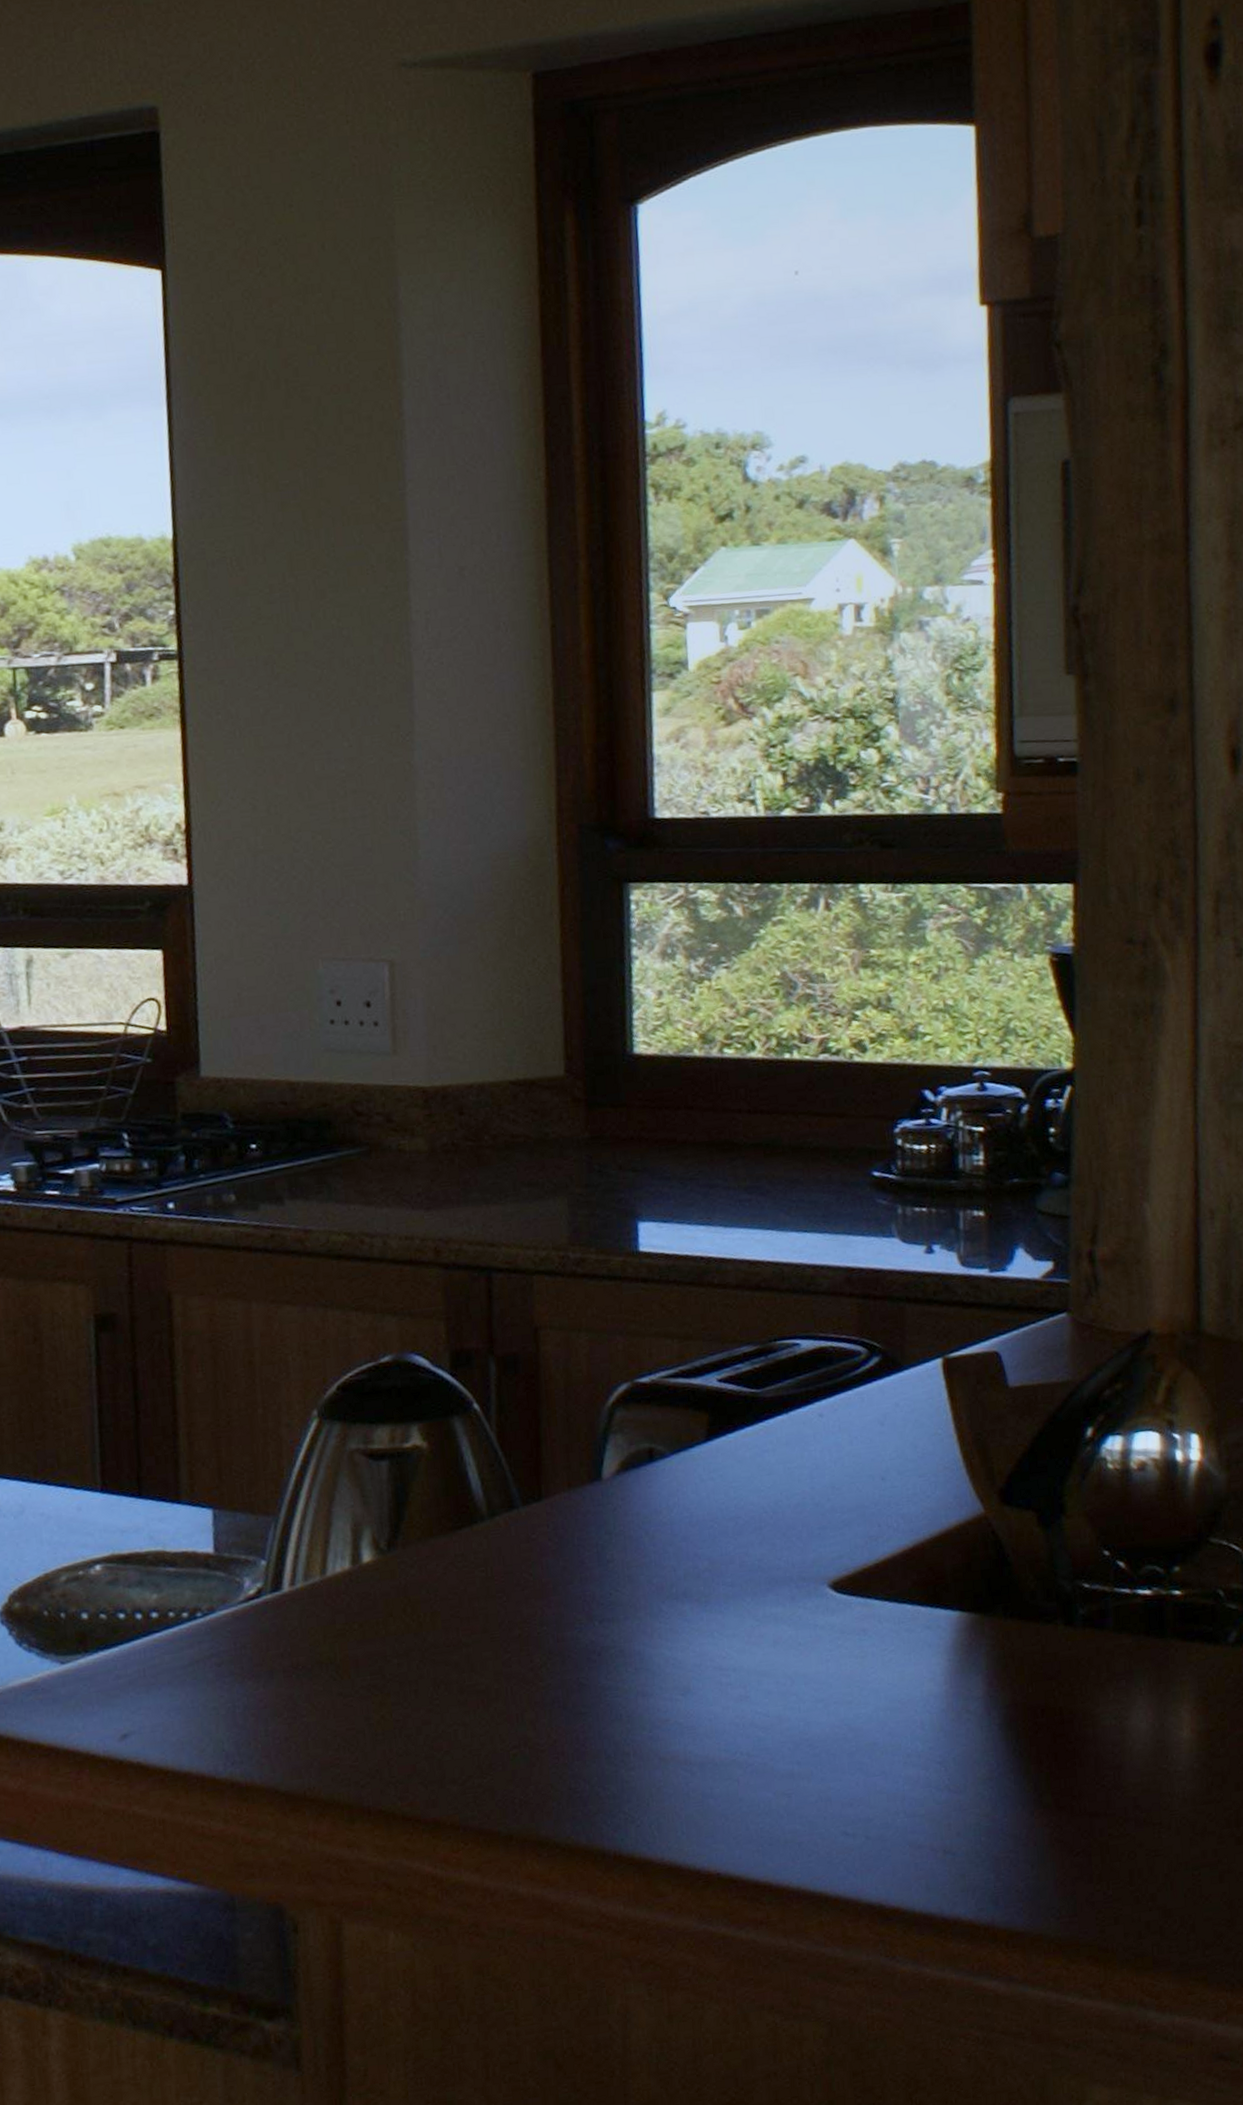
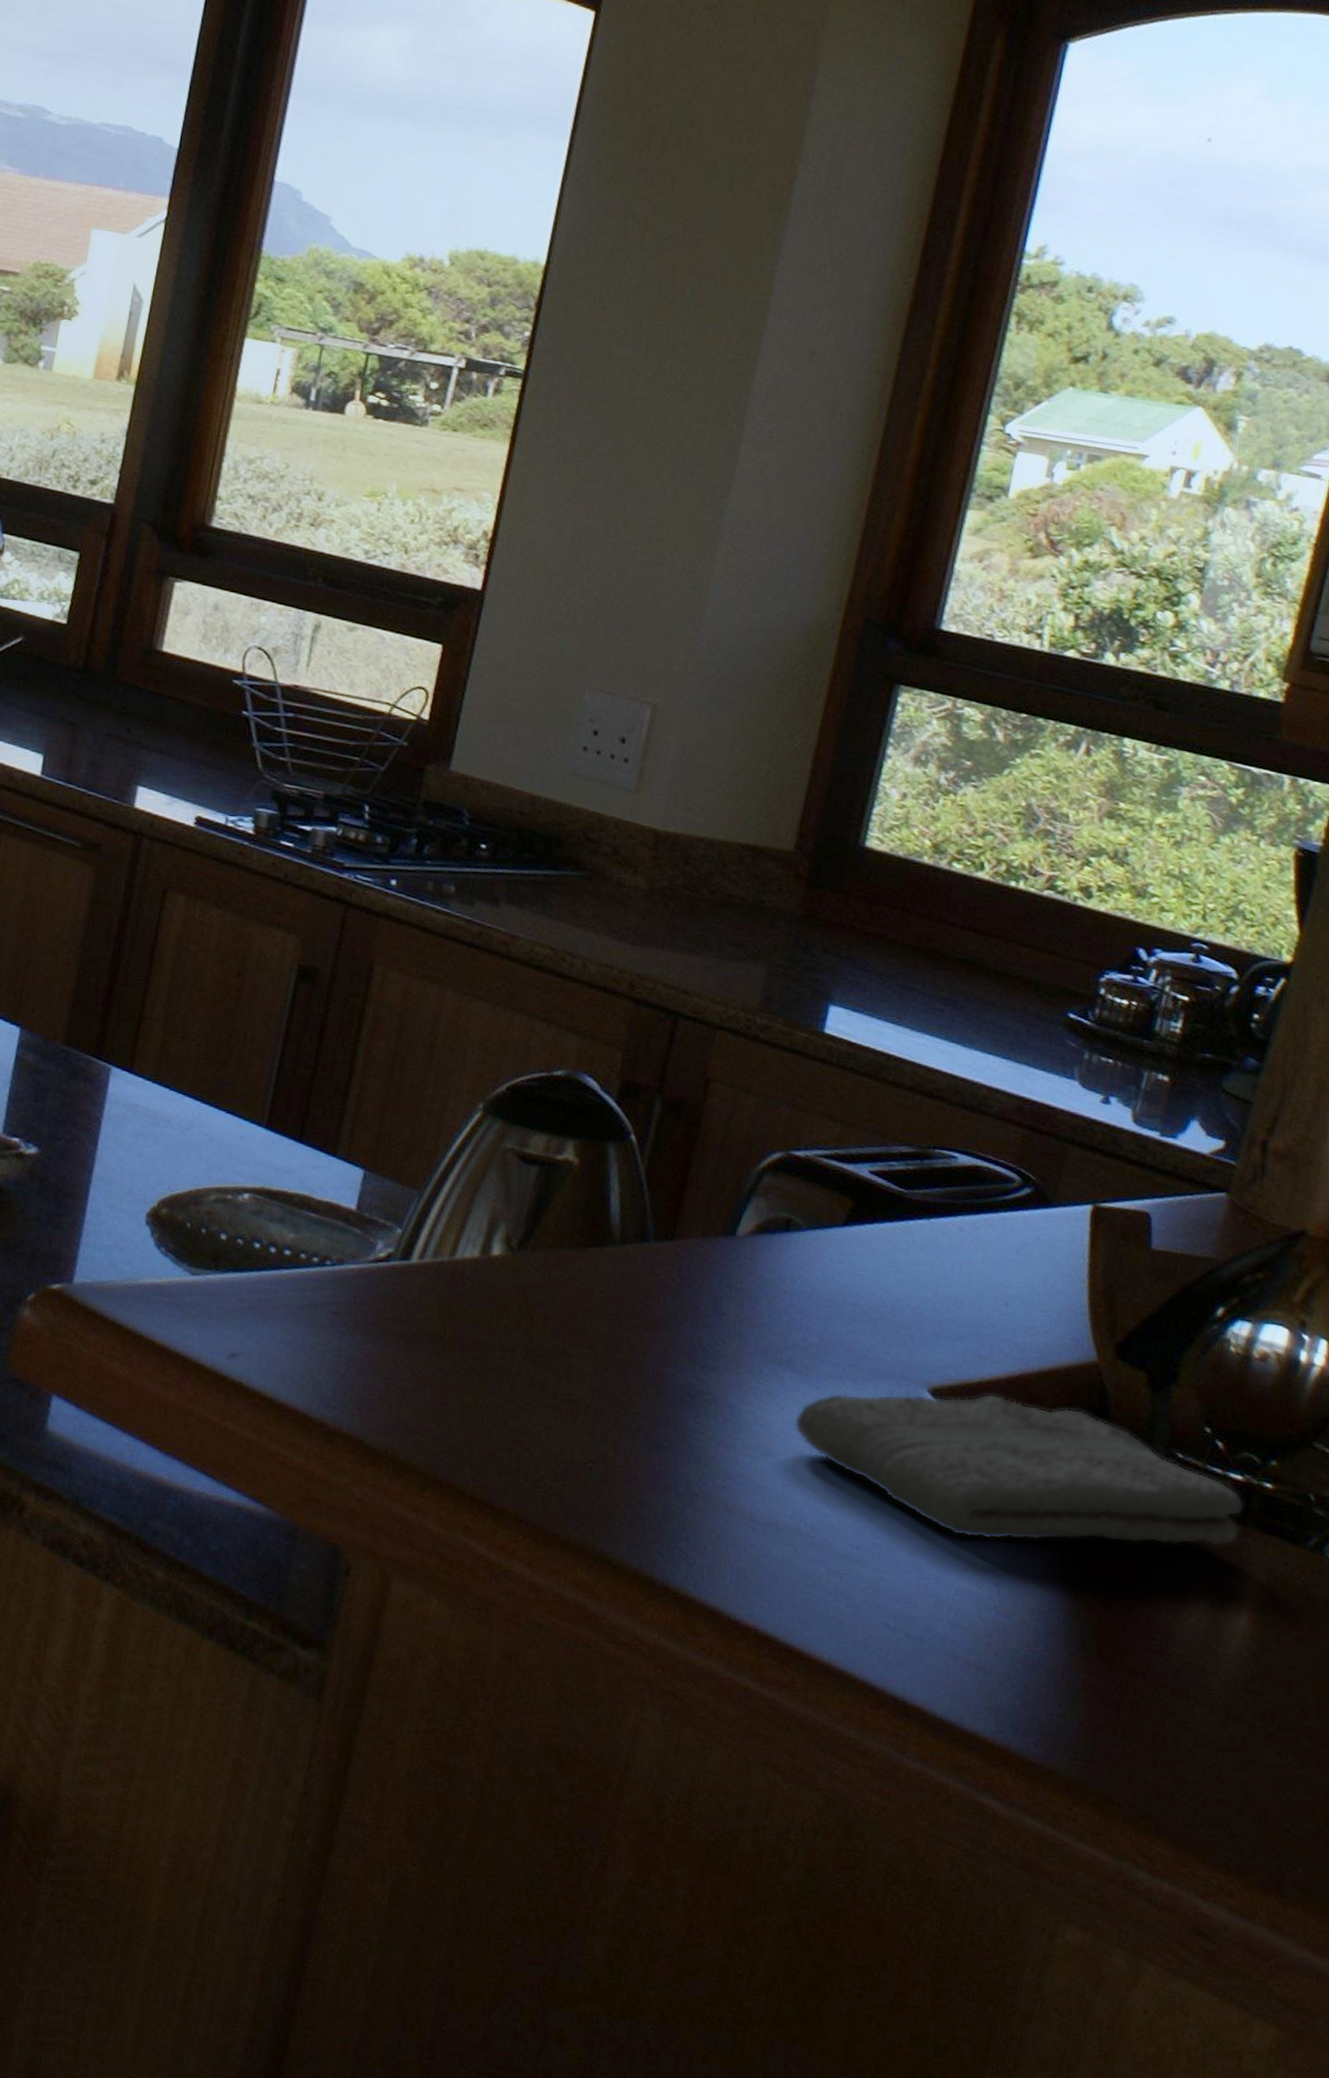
washcloth: none [705,1565,1162,1725] -> present [793,1393,1245,1547]

